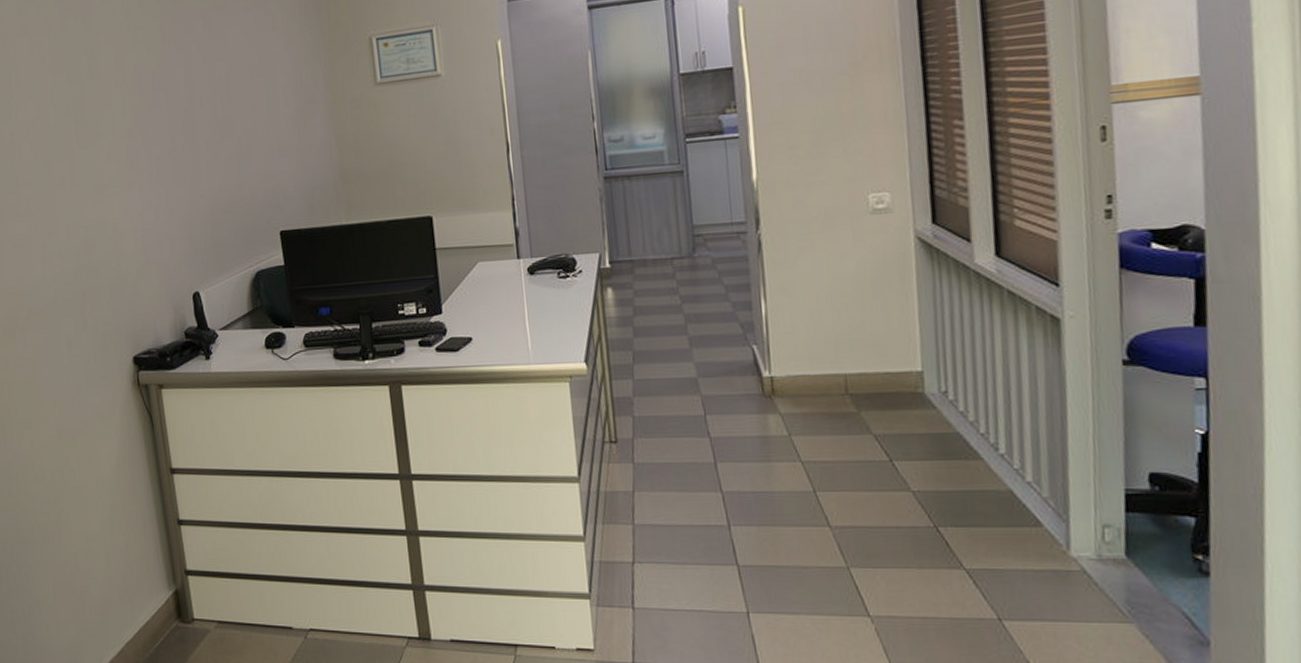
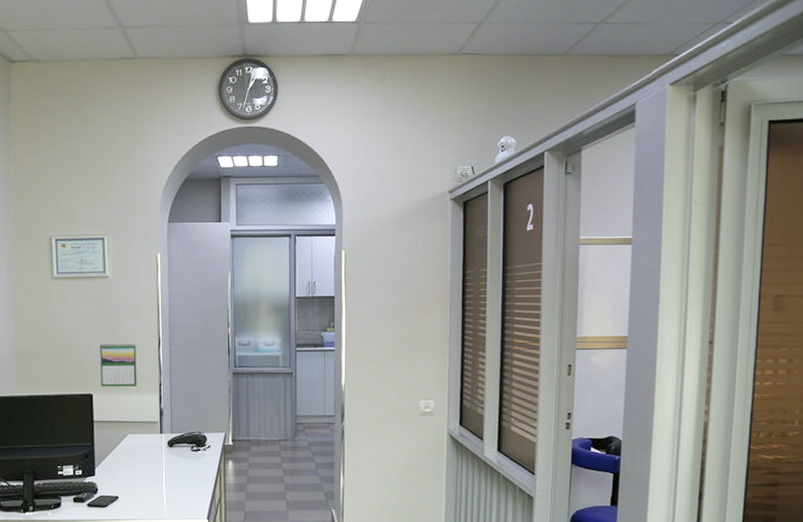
calendar: none [436,151,485,207] -> present [100,342,137,387]

